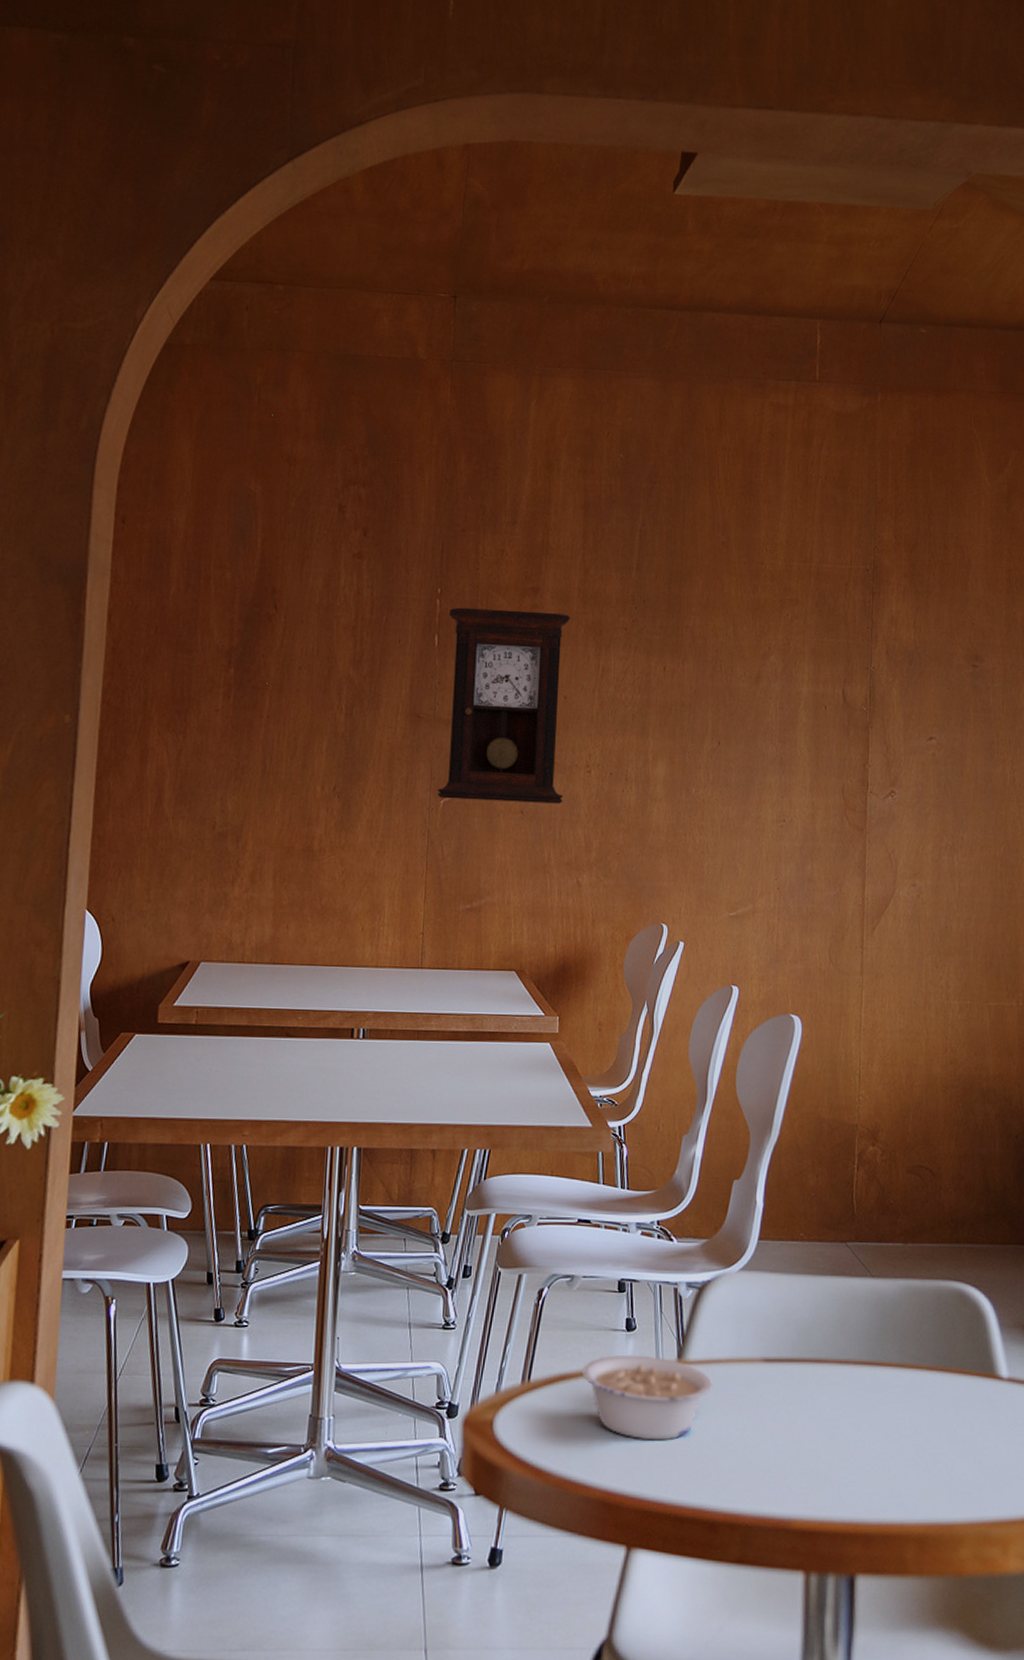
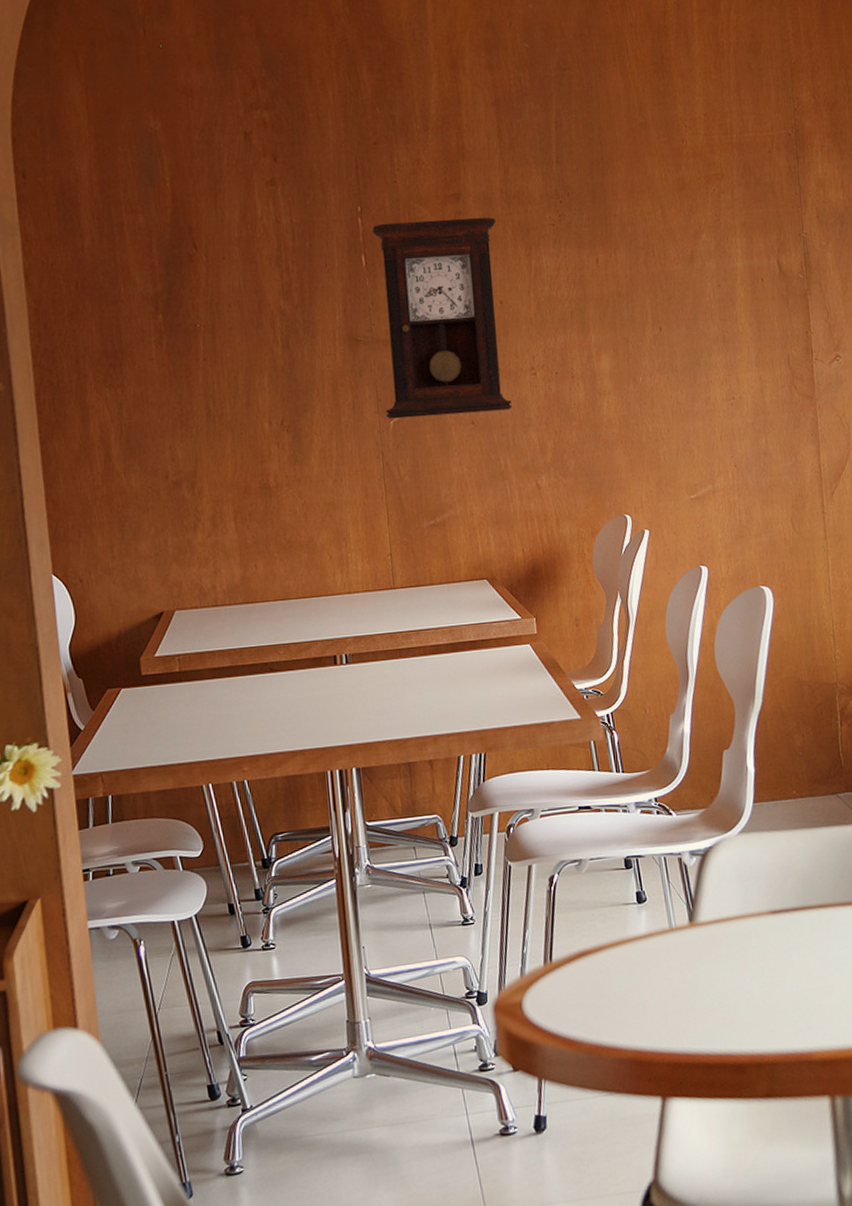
legume: present [581,1354,713,1441] -> none [600,922,726,1000]

